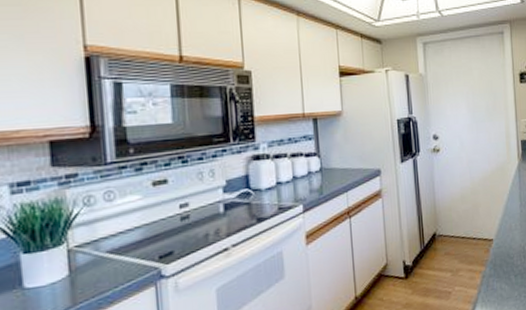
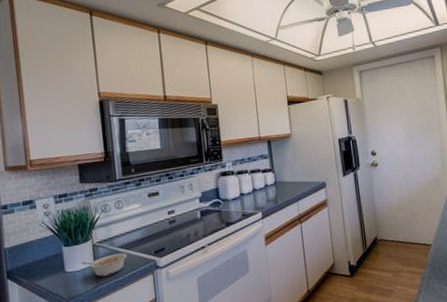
legume: none [49,259,119,293] -> present [81,252,127,277]

